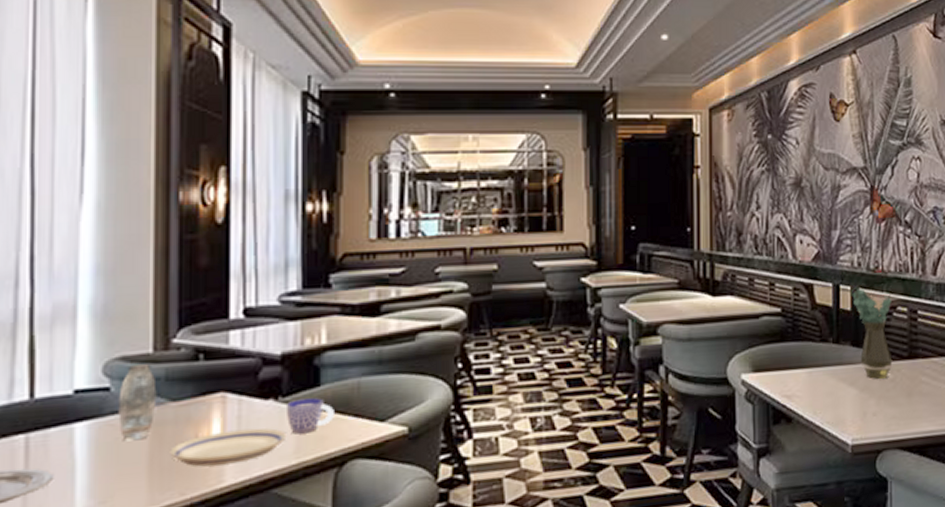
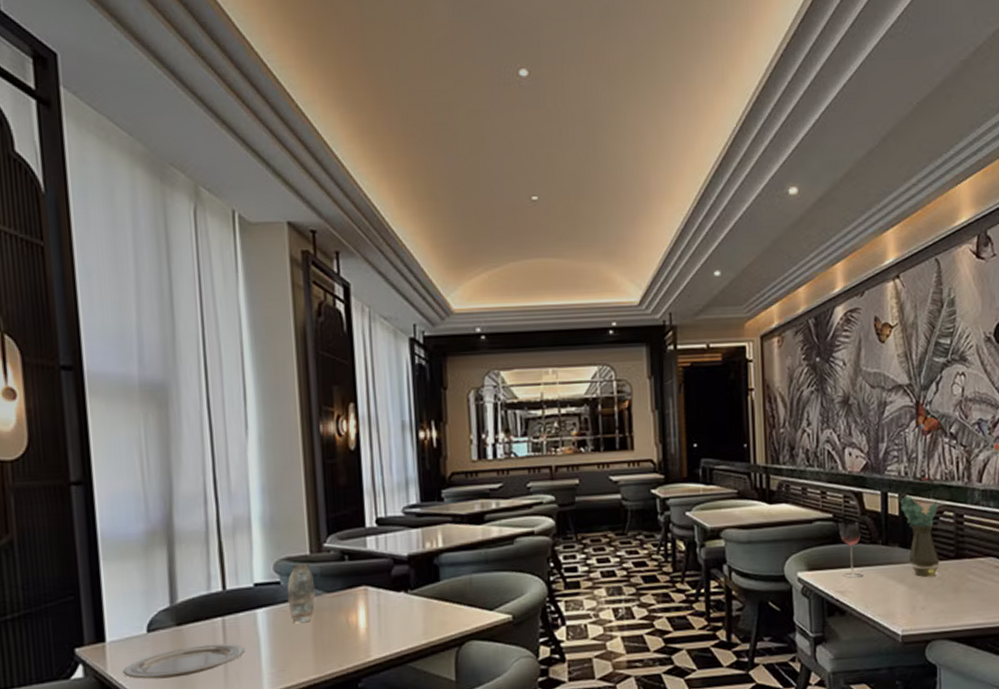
plate: present [170,428,287,467] -> none [328,614,417,645]
cup: present [285,398,334,435] -> none [414,591,453,620]
wineglass: none [787,315,812,381] -> present [838,520,863,578]

